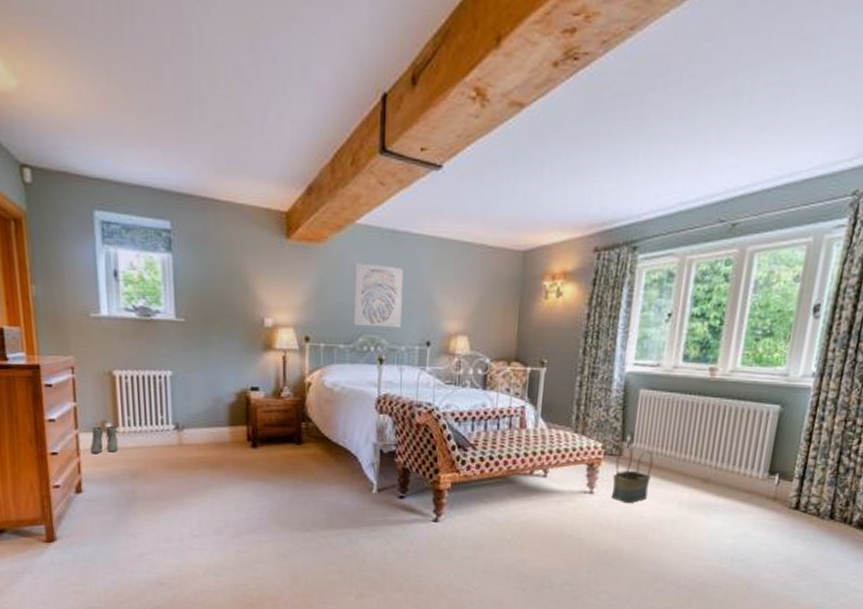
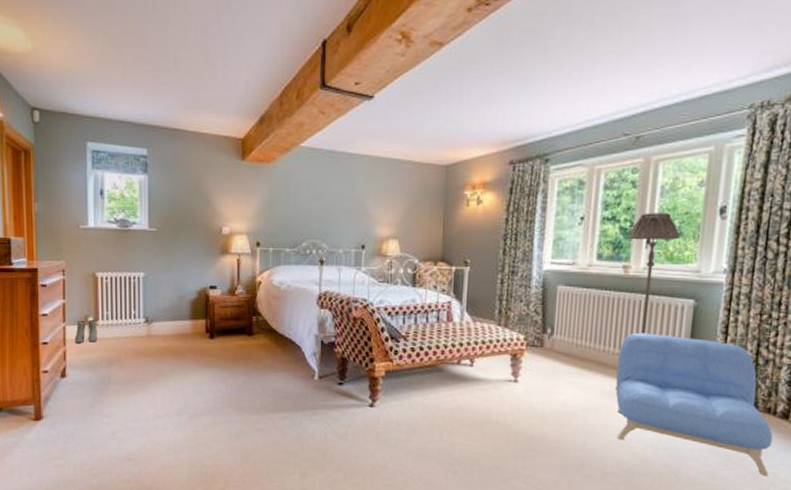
wall art: present [353,262,403,328] -> none [298,179,341,234]
basket: present [611,446,653,504] -> none [534,338,574,392]
armchair: none [694,440,847,586] -> present [615,332,773,476]
floor lamp: none [717,310,771,442] -> present [628,213,681,334]

